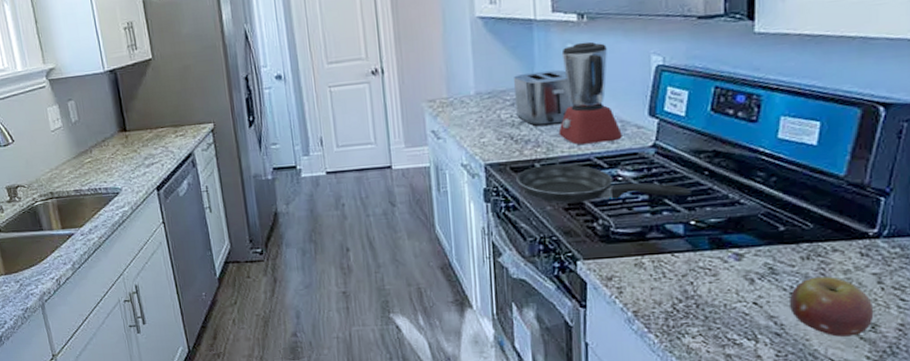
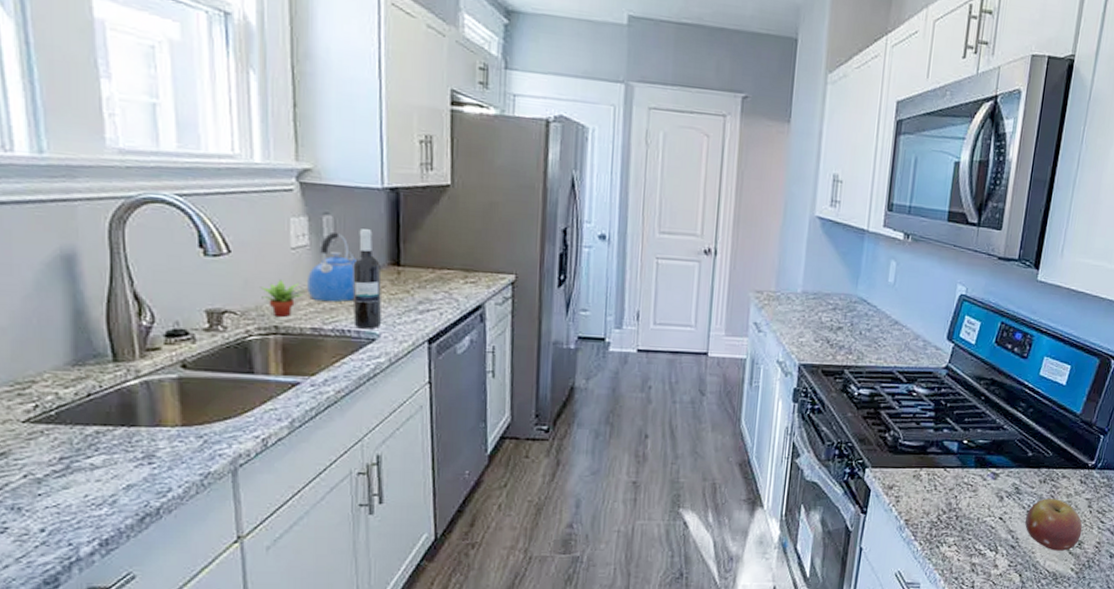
succulent plant: none [36,156,65,186] -> present [260,280,304,318]
kettle: none [65,113,99,169] -> present [306,233,357,302]
wine bottle: none [94,106,122,186] -> present [352,229,382,329]
toaster: present [514,69,574,127] -> none [836,280,888,336]
frying pan: present [516,164,691,204] -> none [825,372,969,417]
blender: present [558,41,622,146] -> none [870,260,923,359]

